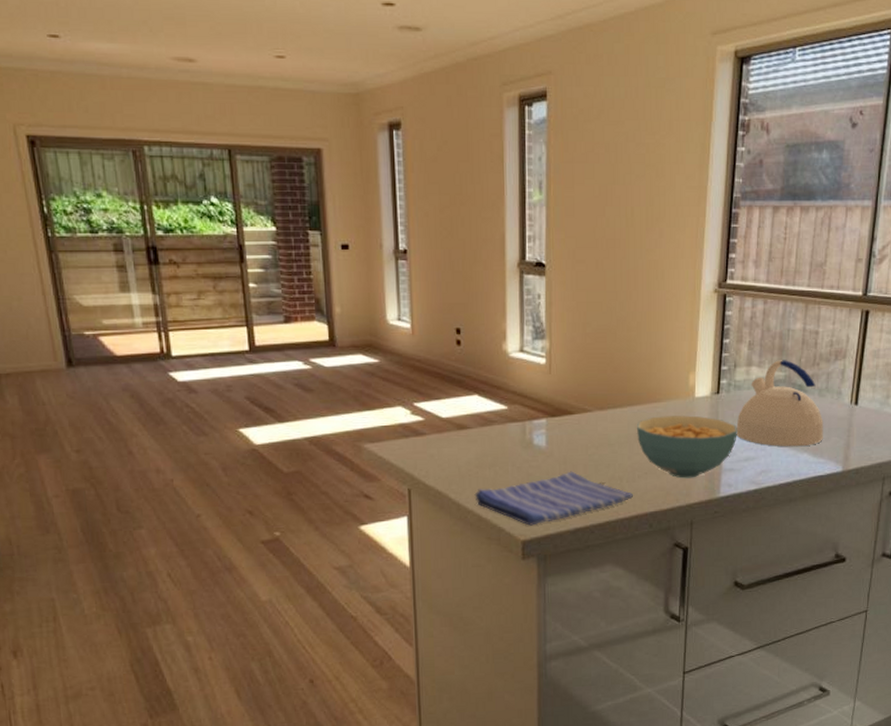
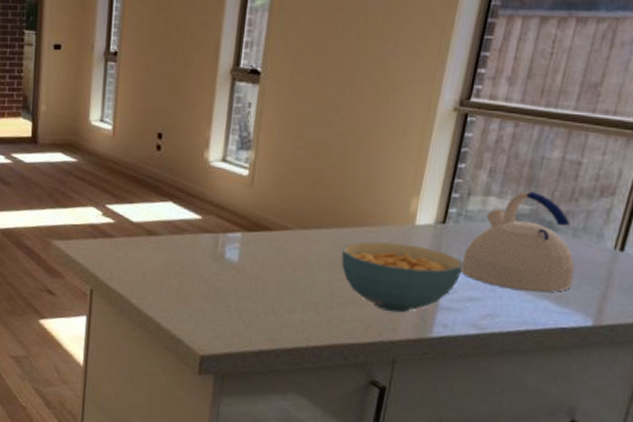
dish towel: present [474,471,633,526] -> none [156,290,329,342]

